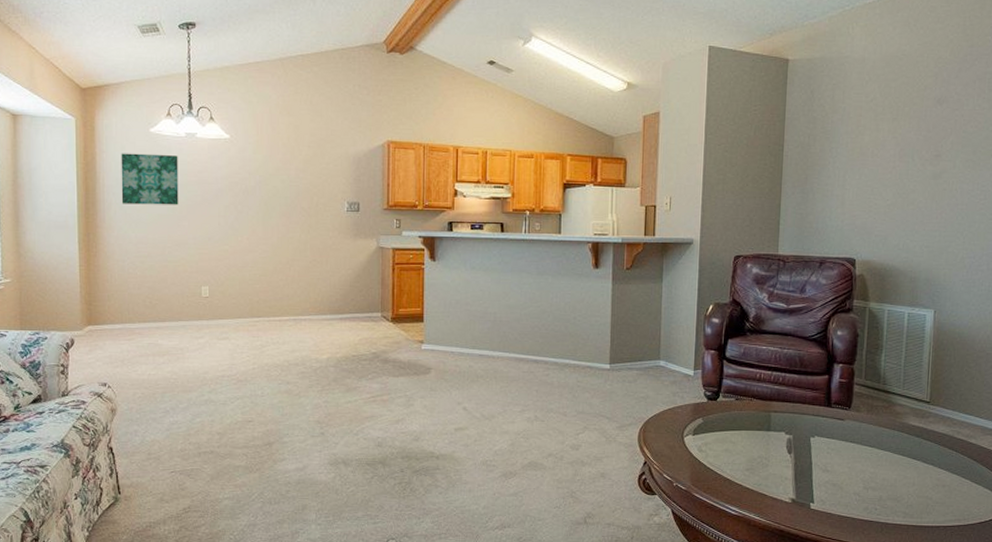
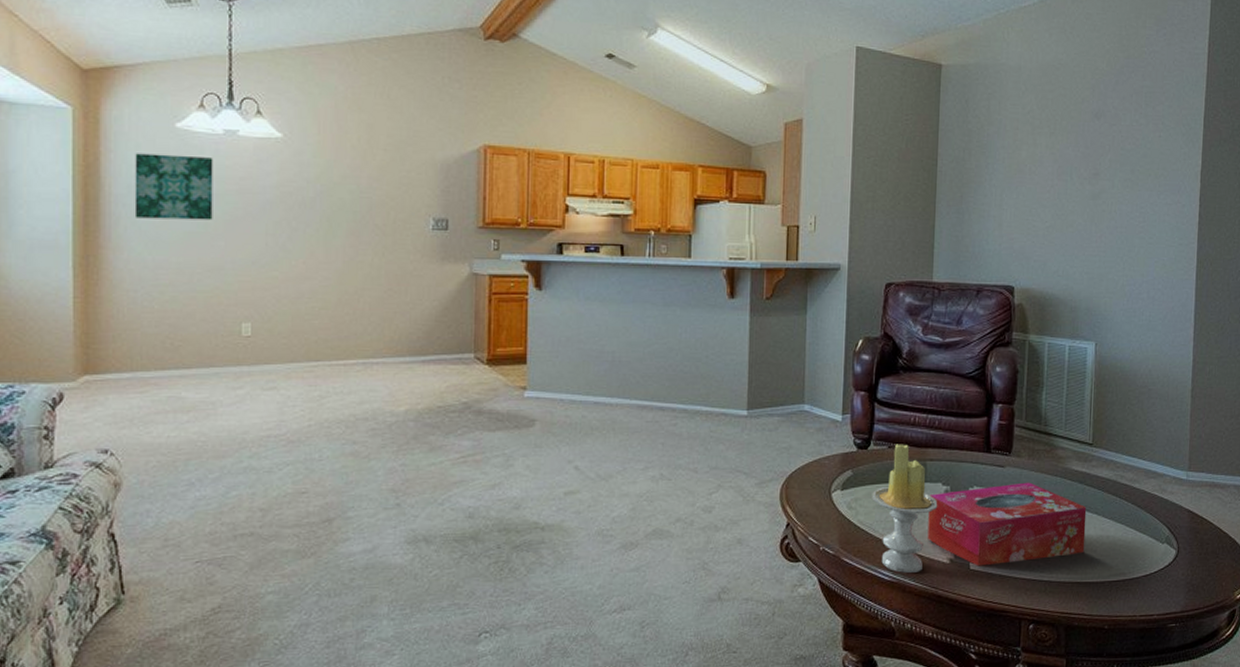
candle: none [720,397,781,509] -> present [871,444,938,573]
tissue box: none [771,434,923,507] -> present [927,482,1087,566]

